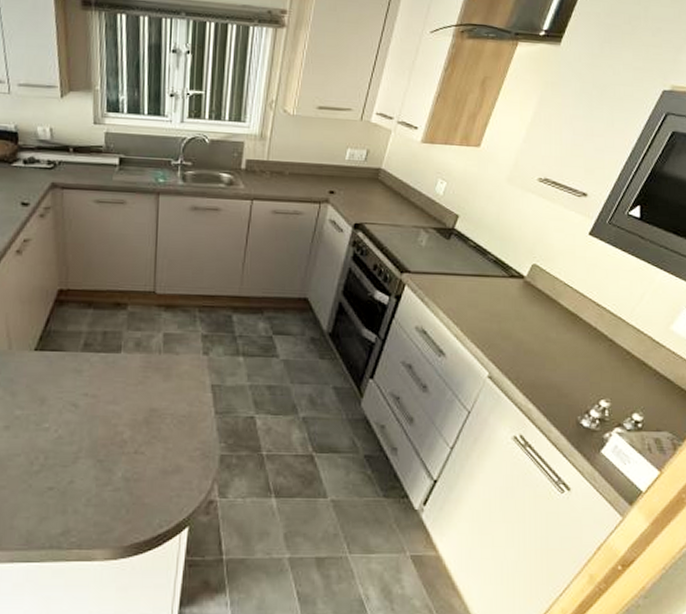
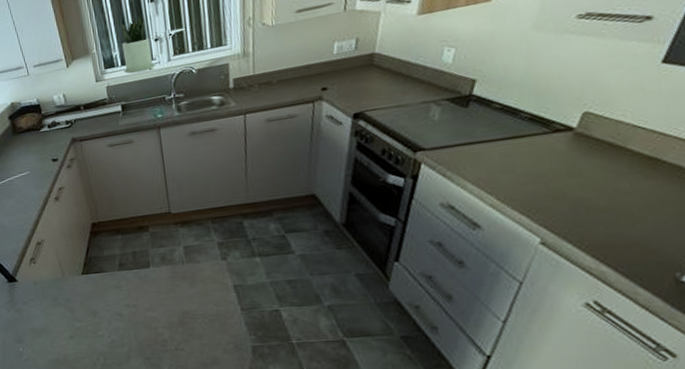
planter: none [129,62,166,127] -> present [118,16,155,74]

